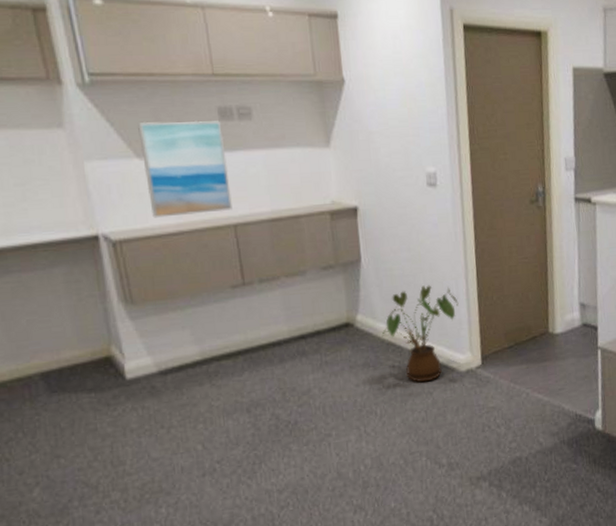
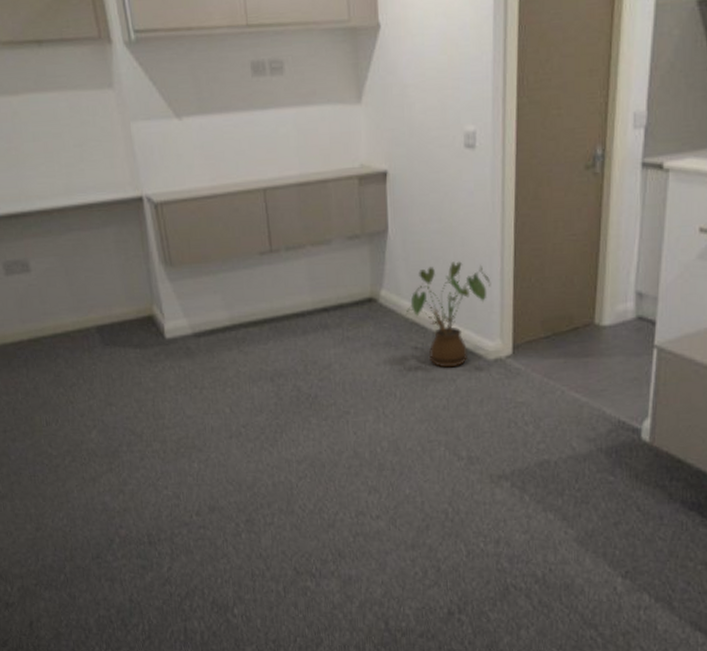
wall art: present [138,120,232,218] -> none [177,76,262,180]

